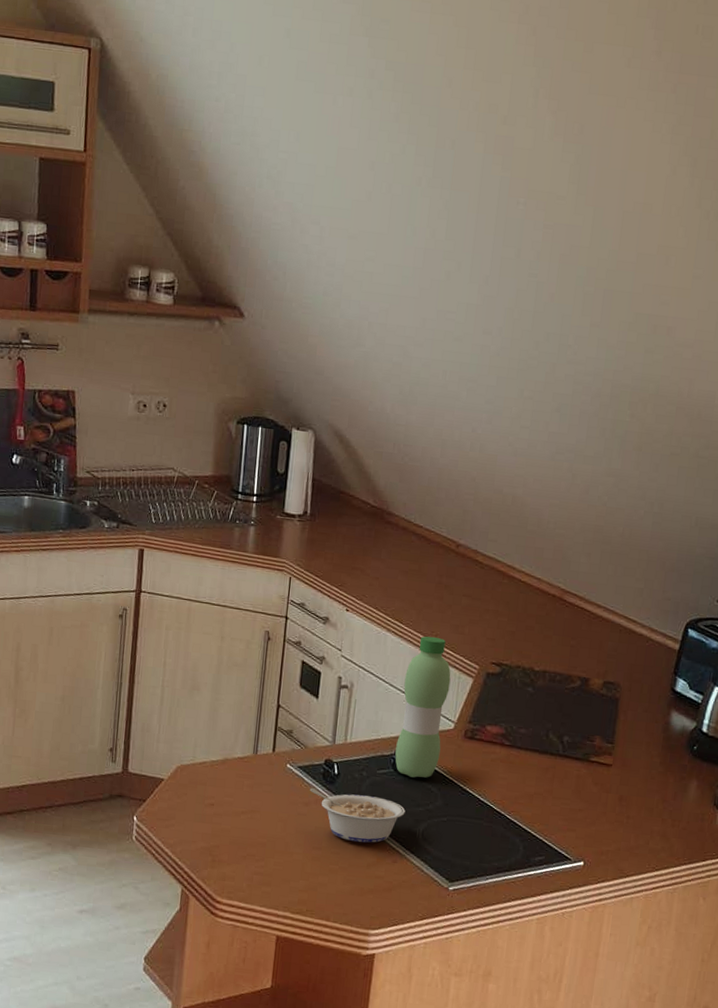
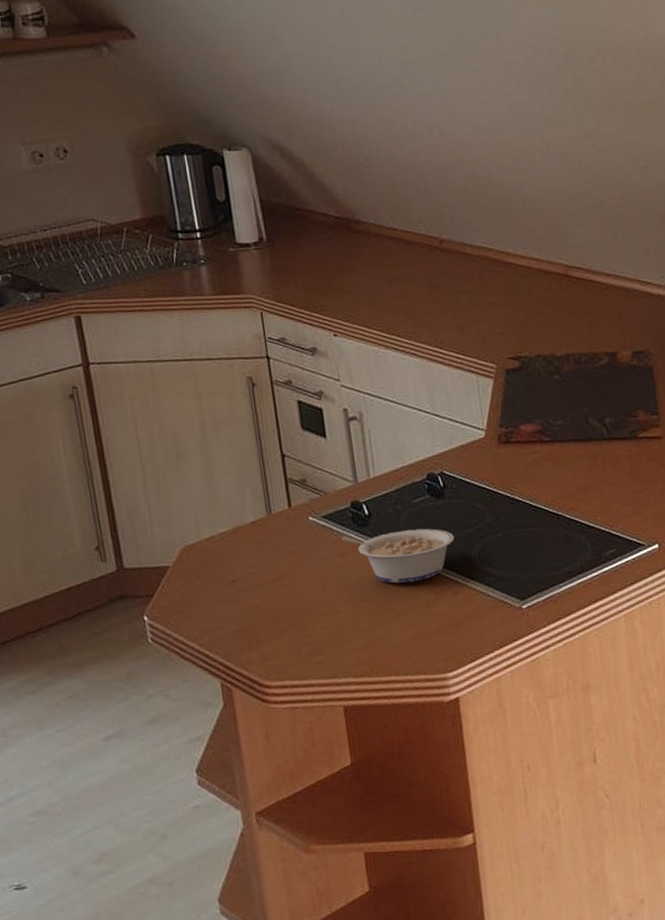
water bottle: present [395,636,451,778] -> none [417,343,478,499]

